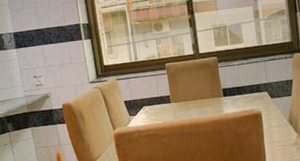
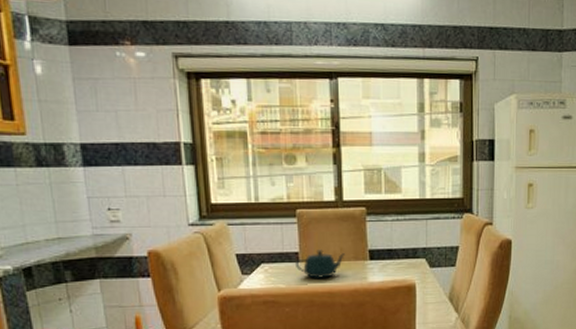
teapot: none [167,92,205,115] -> present [294,250,346,279]

